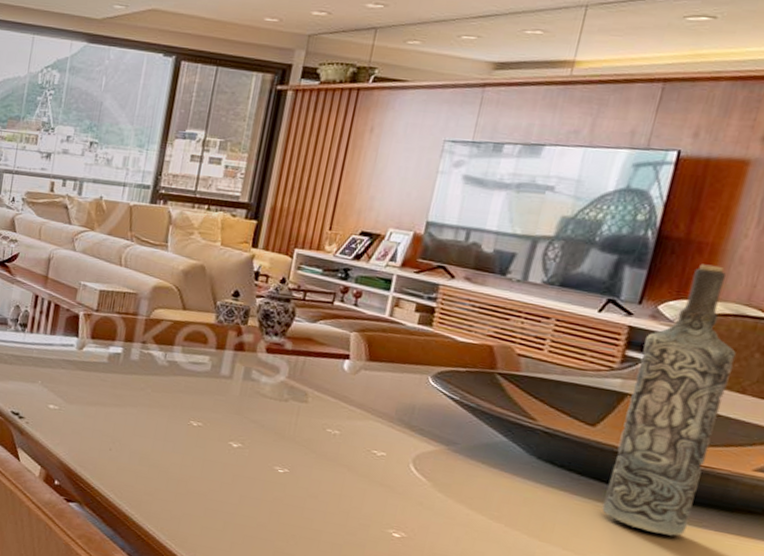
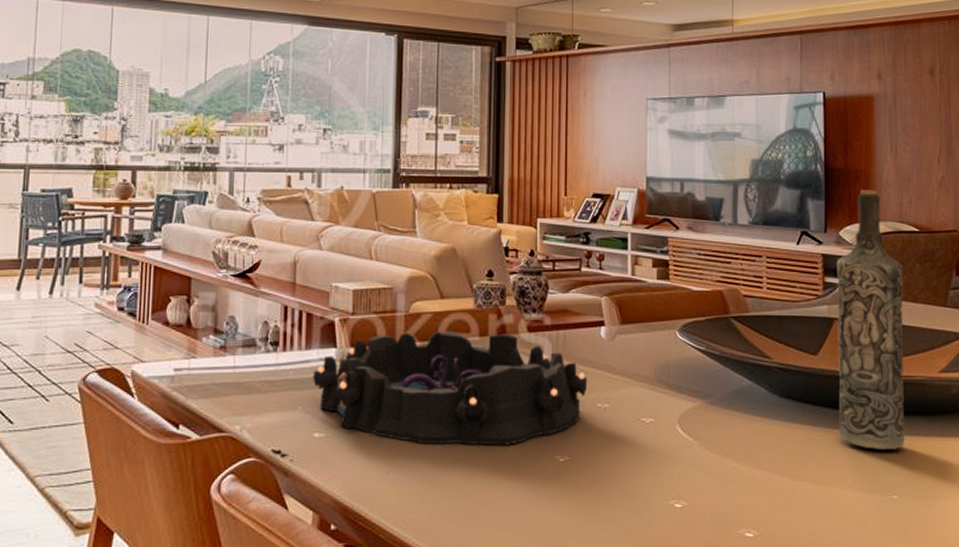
decorative bowl: none [53,332,322,449] -> present [313,331,588,446]

